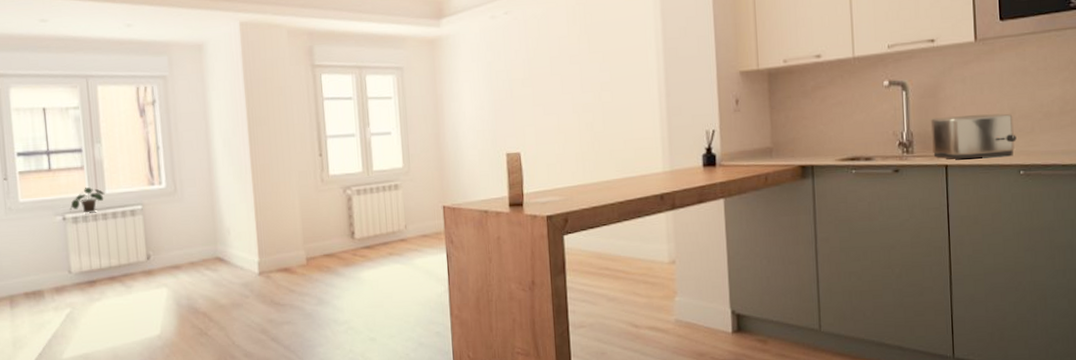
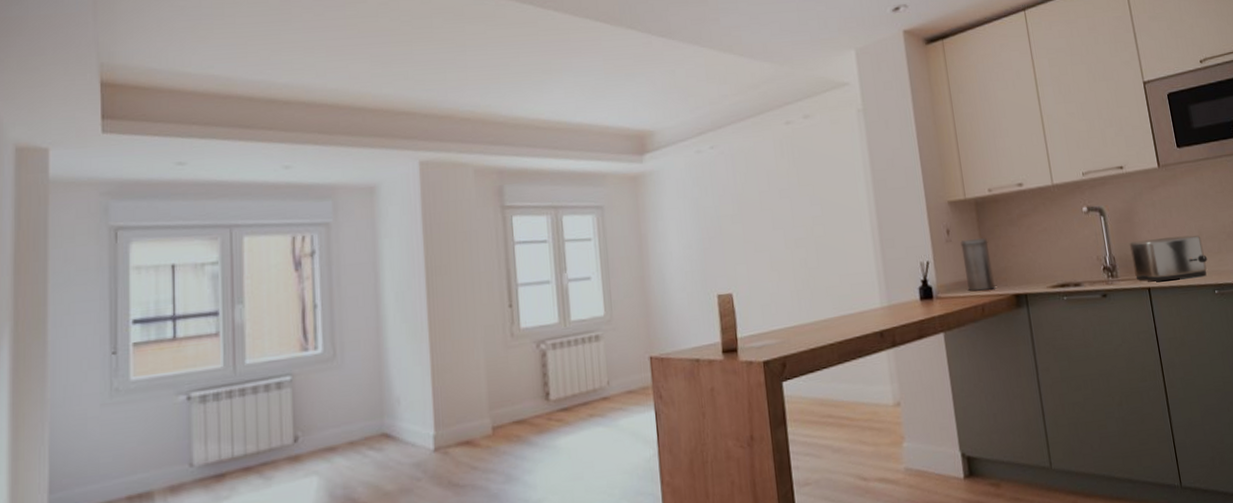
potted plant: present [70,187,105,212] -> none [197,357,244,389]
canister: none [749,109,782,161] -> present [960,238,996,292]

